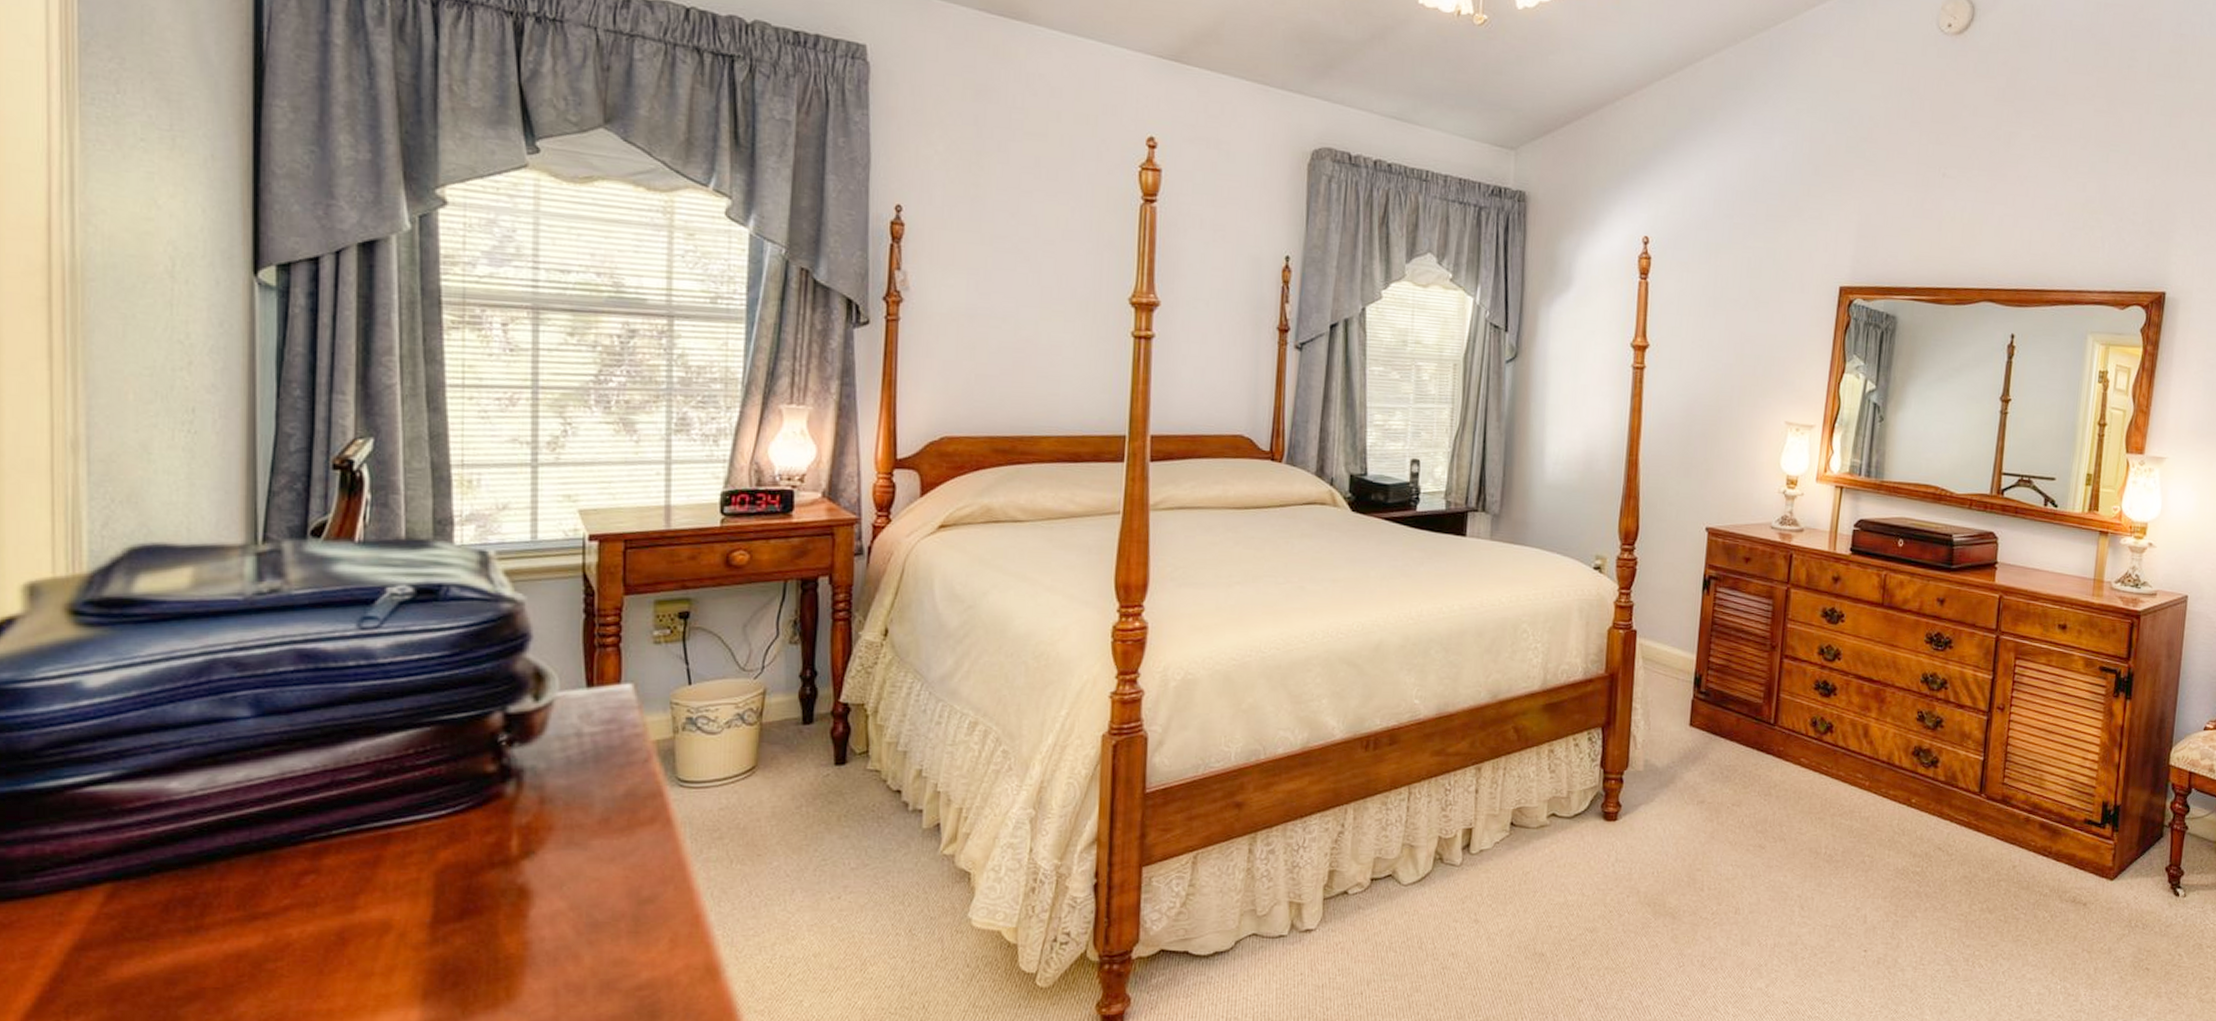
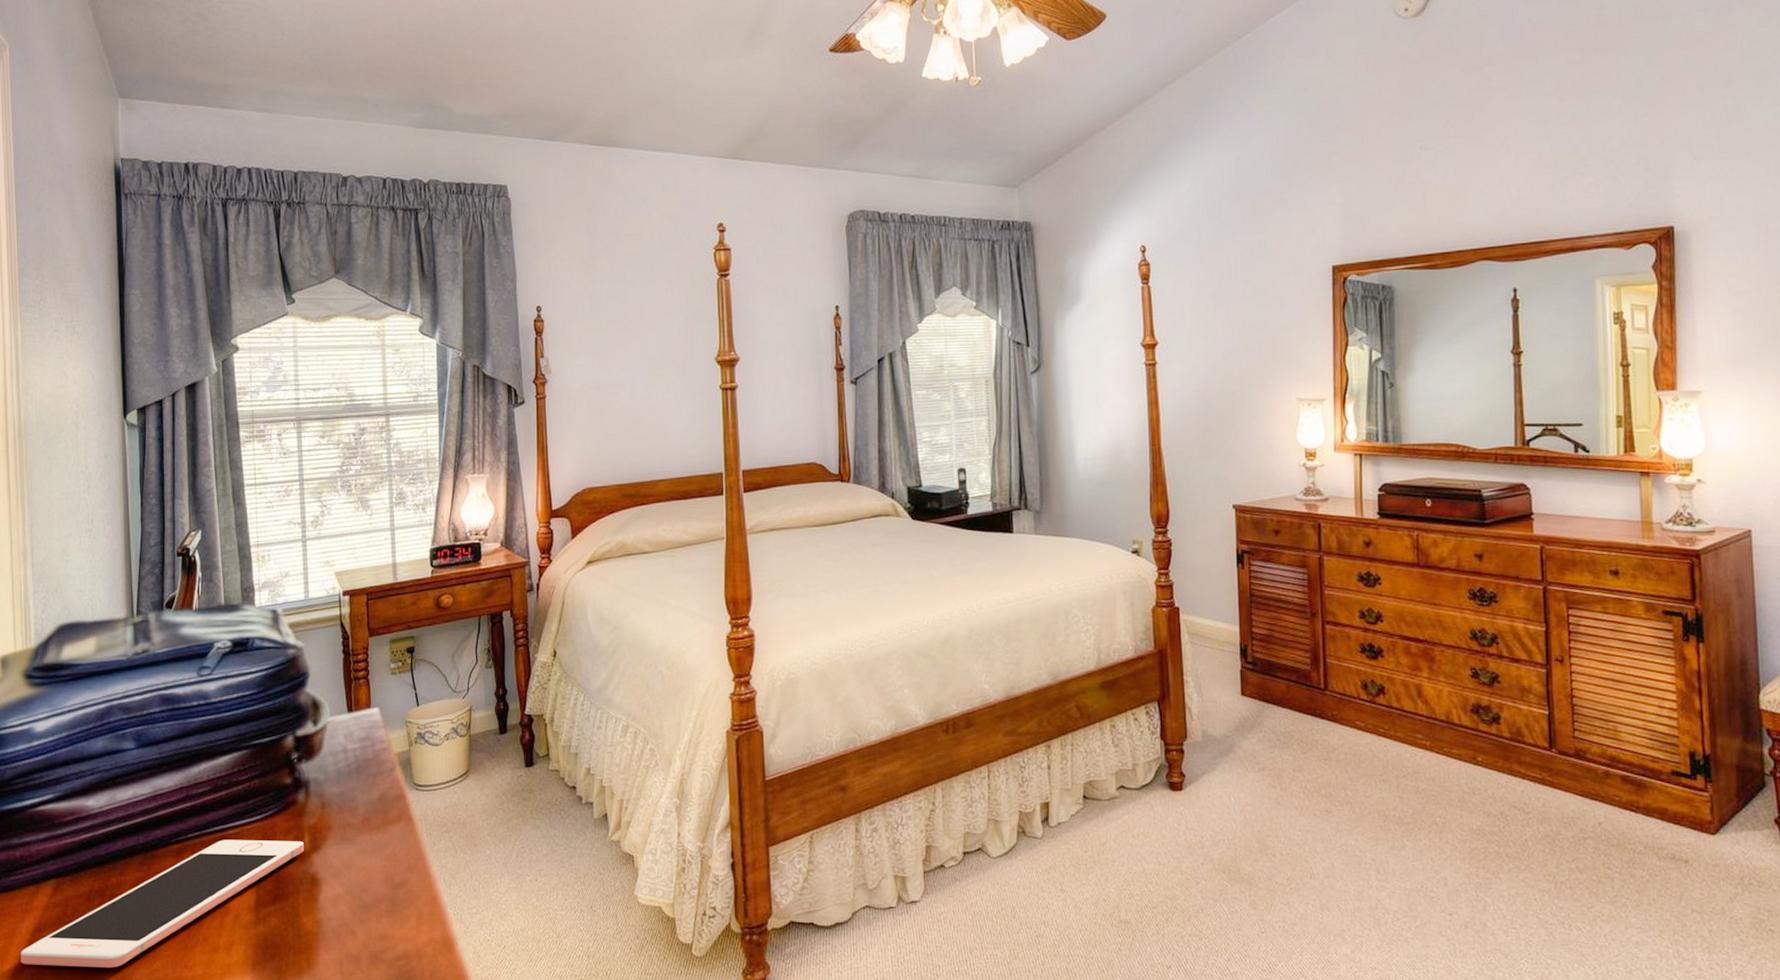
cell phone: none [47,838,511,997] -> present [20,839,305,967]

